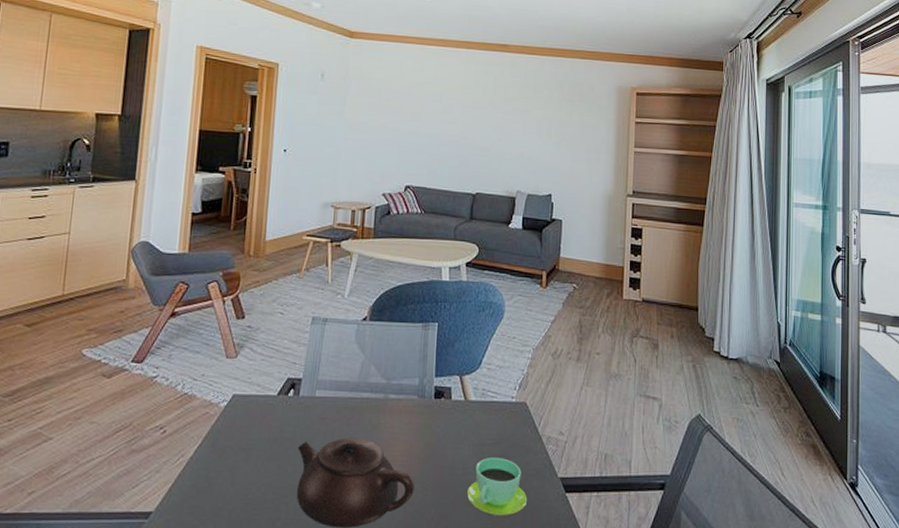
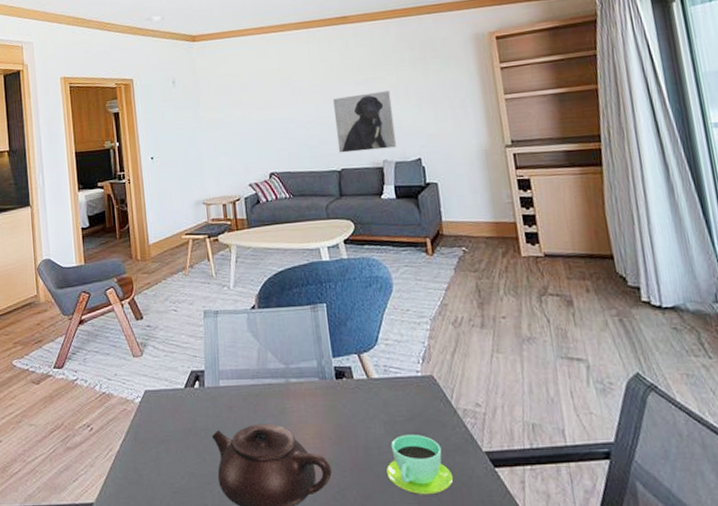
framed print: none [476,122,535,180] -> present [332,90,397,153]

